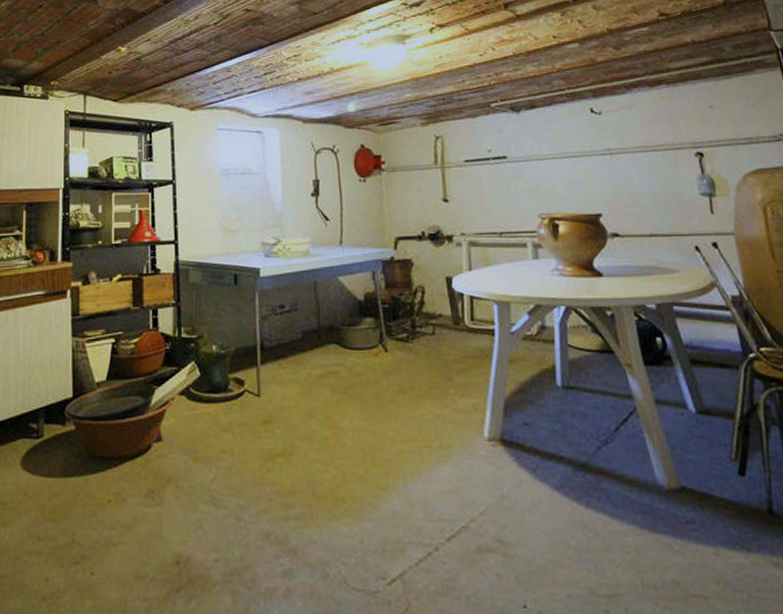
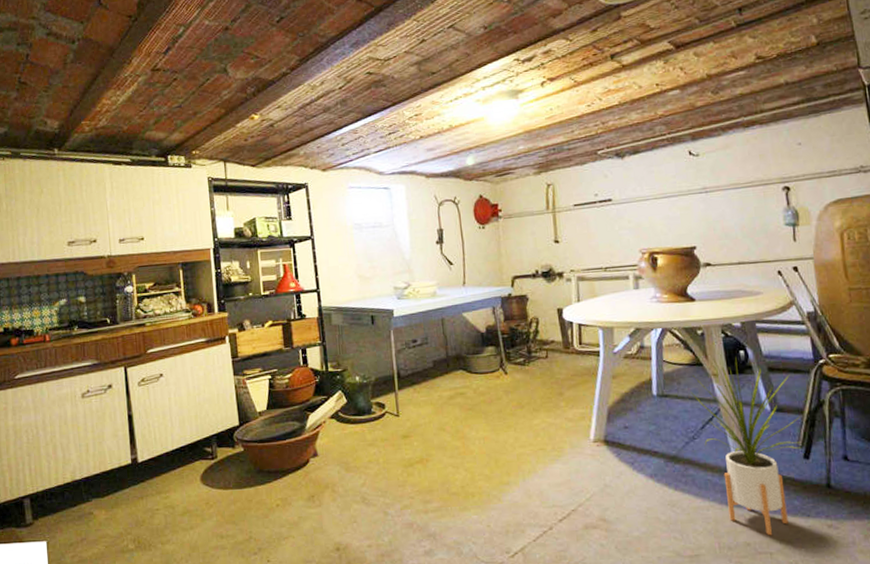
house plant: none [601,345,736,574] -> present [691,357,802,536]

